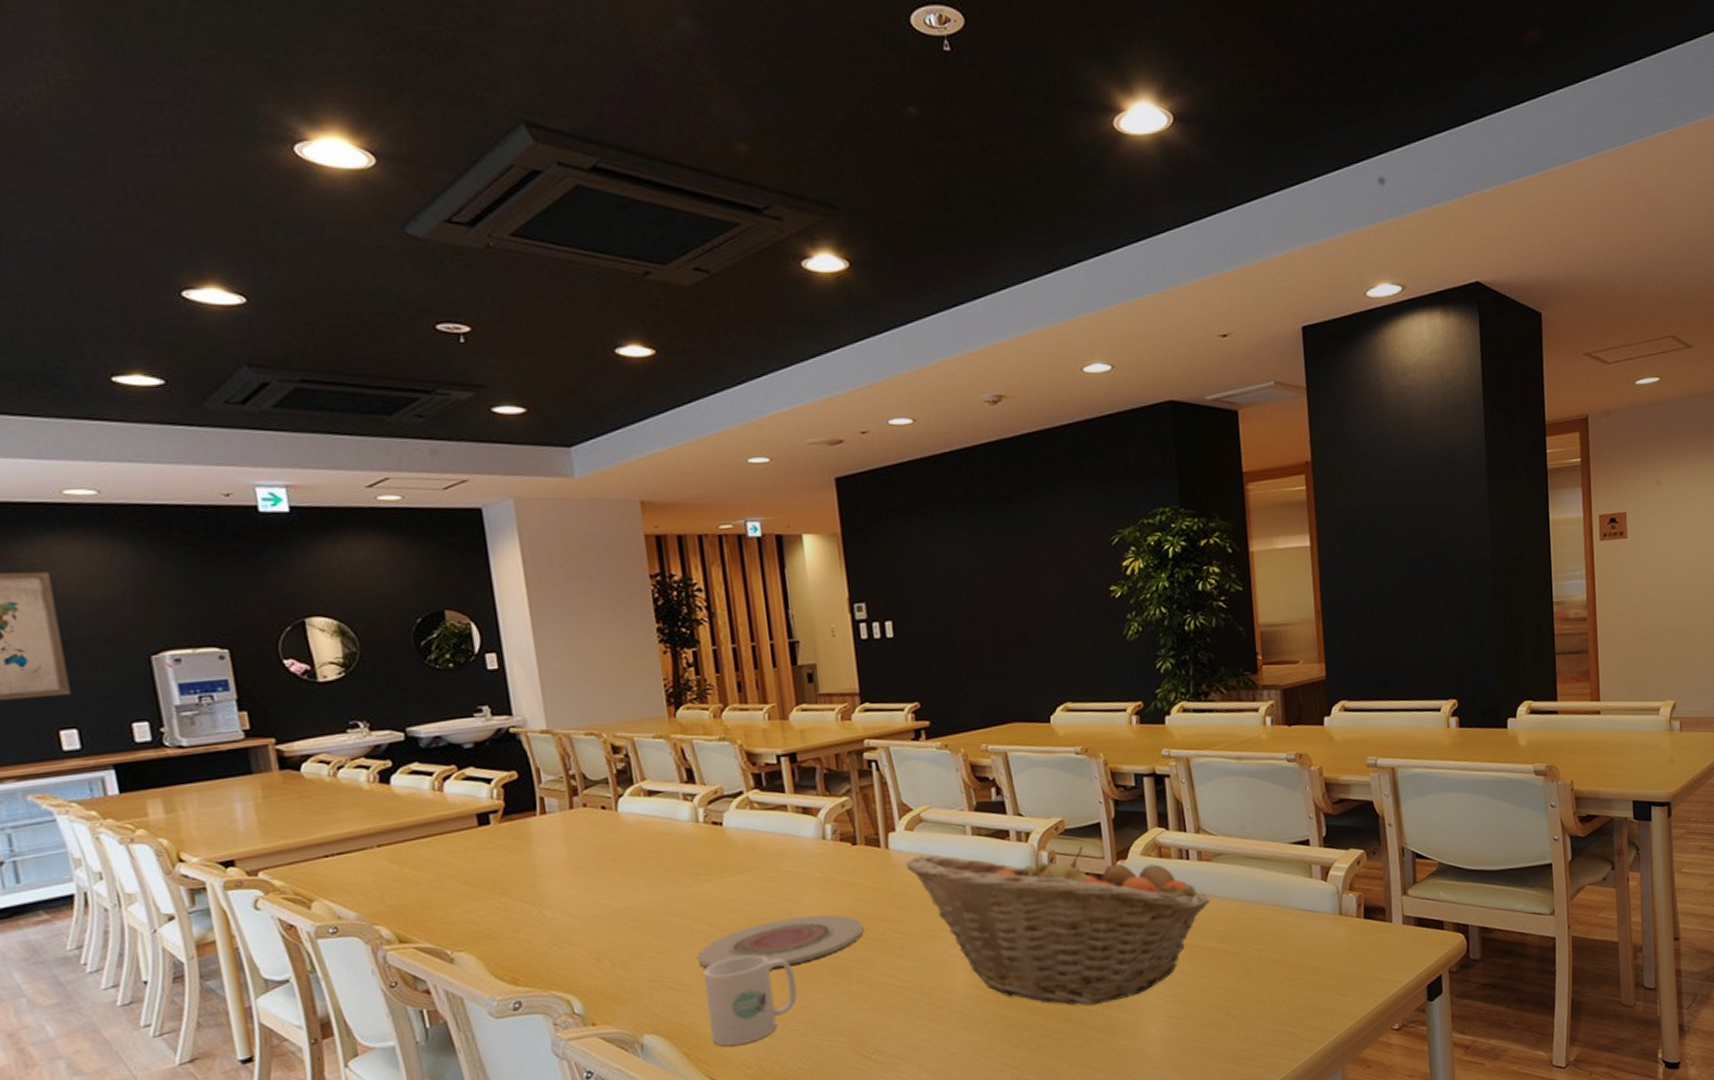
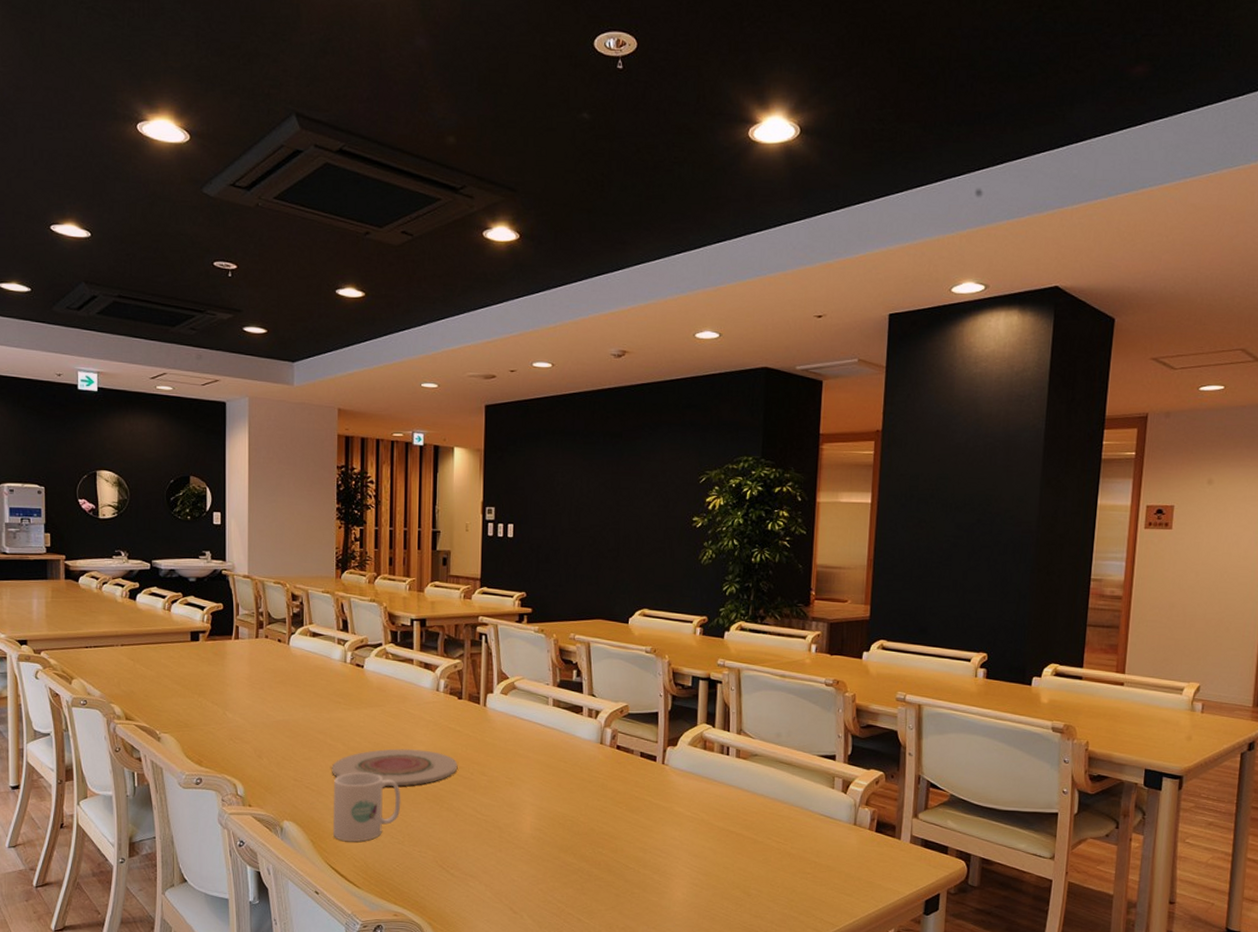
fruit basket: present [904,845,1211,1005] -> none [497,716,743,863]

